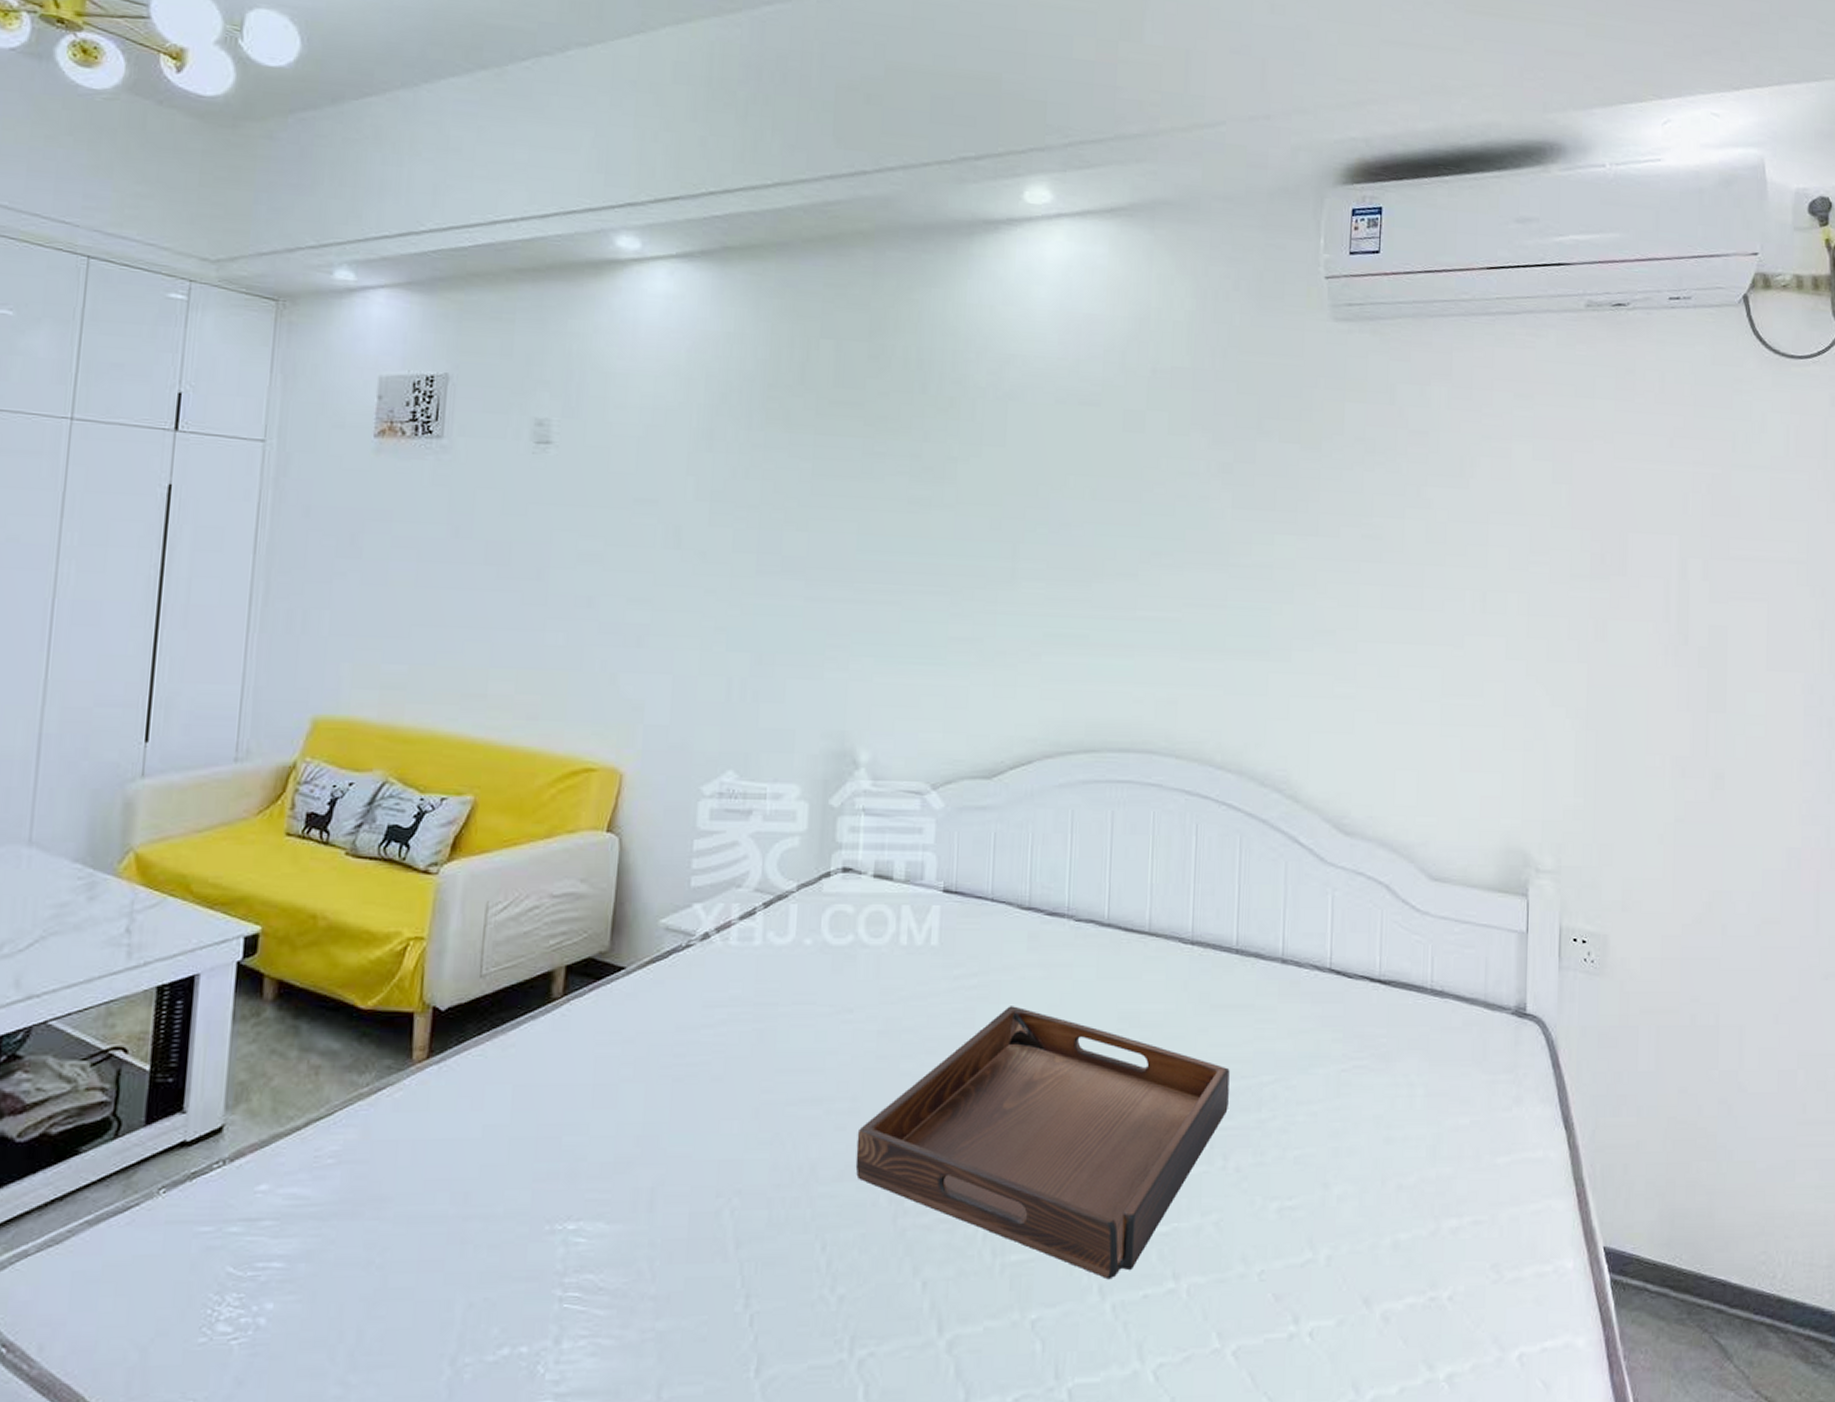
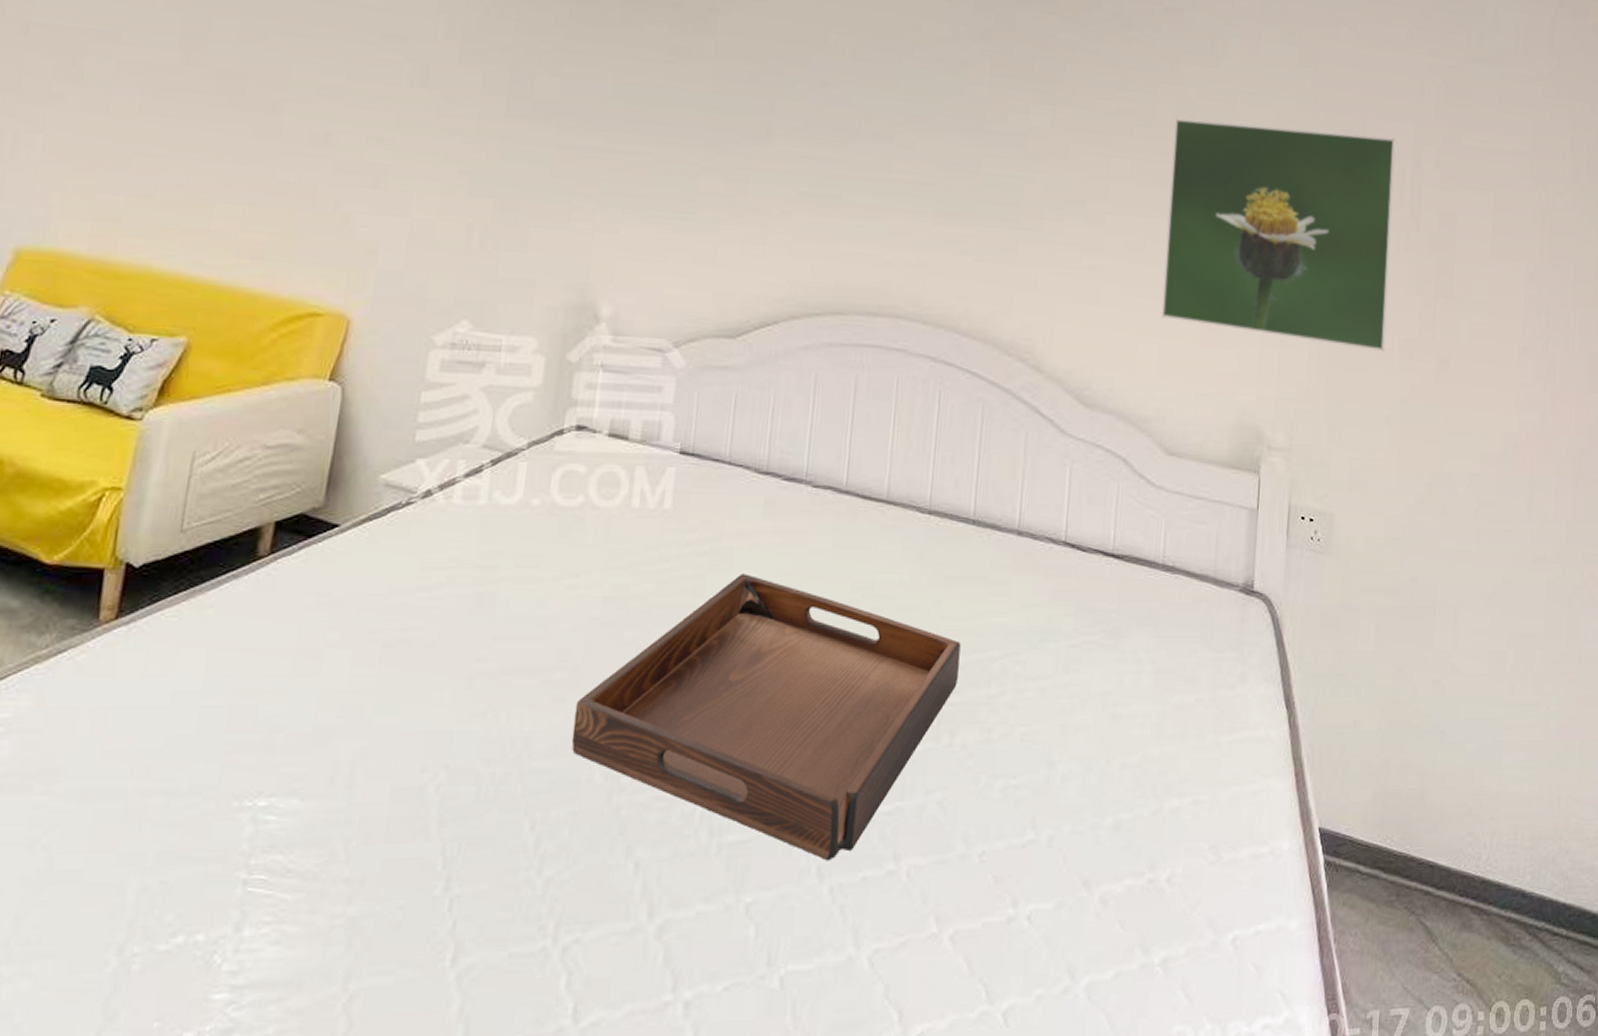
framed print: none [1418,542,1659,771] -> present [1161,118,1396,352]

